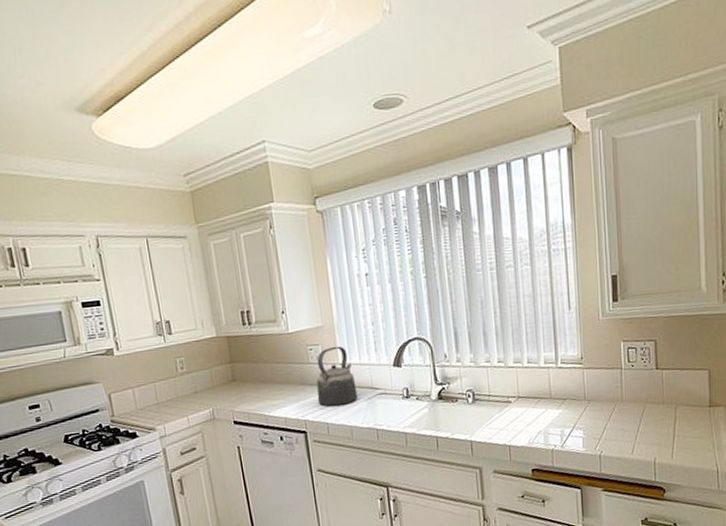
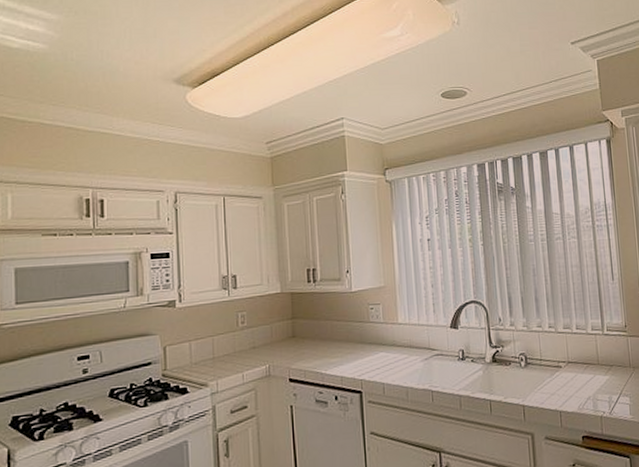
kettle: present [316,346,358,407] -> none [375,306,415,366]

